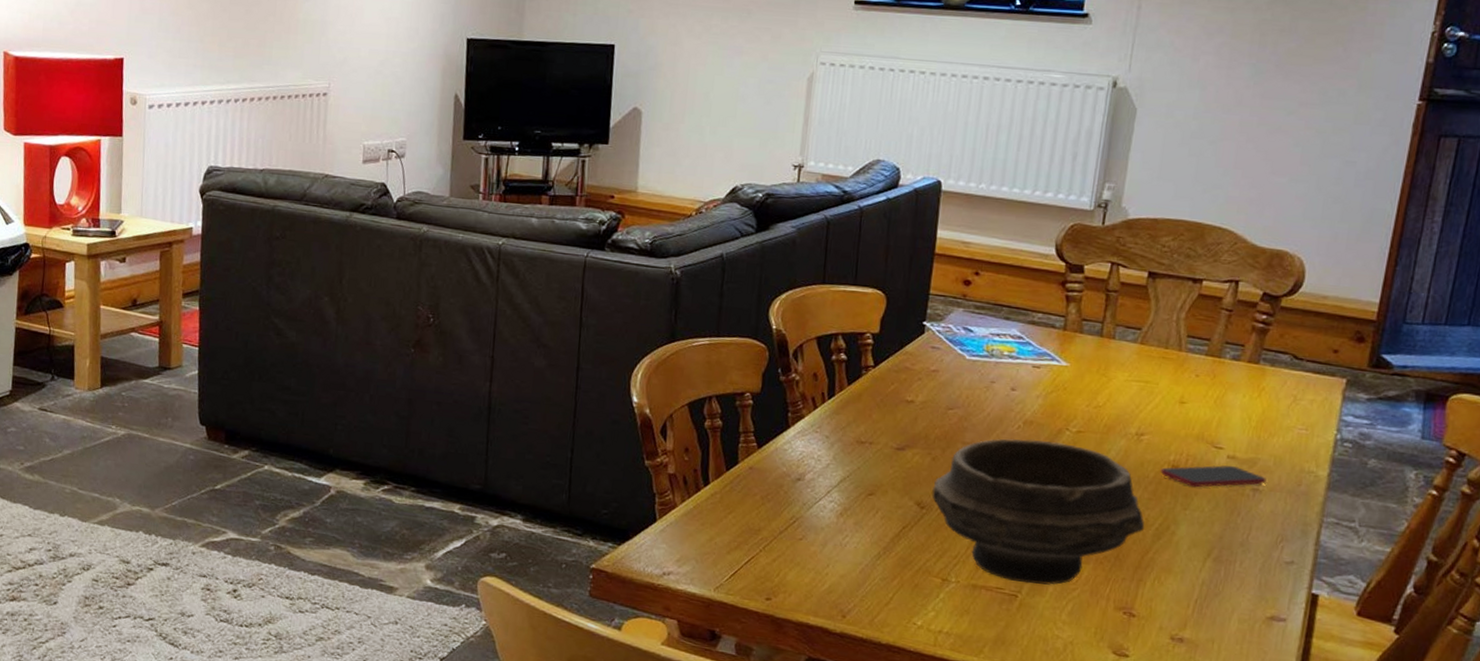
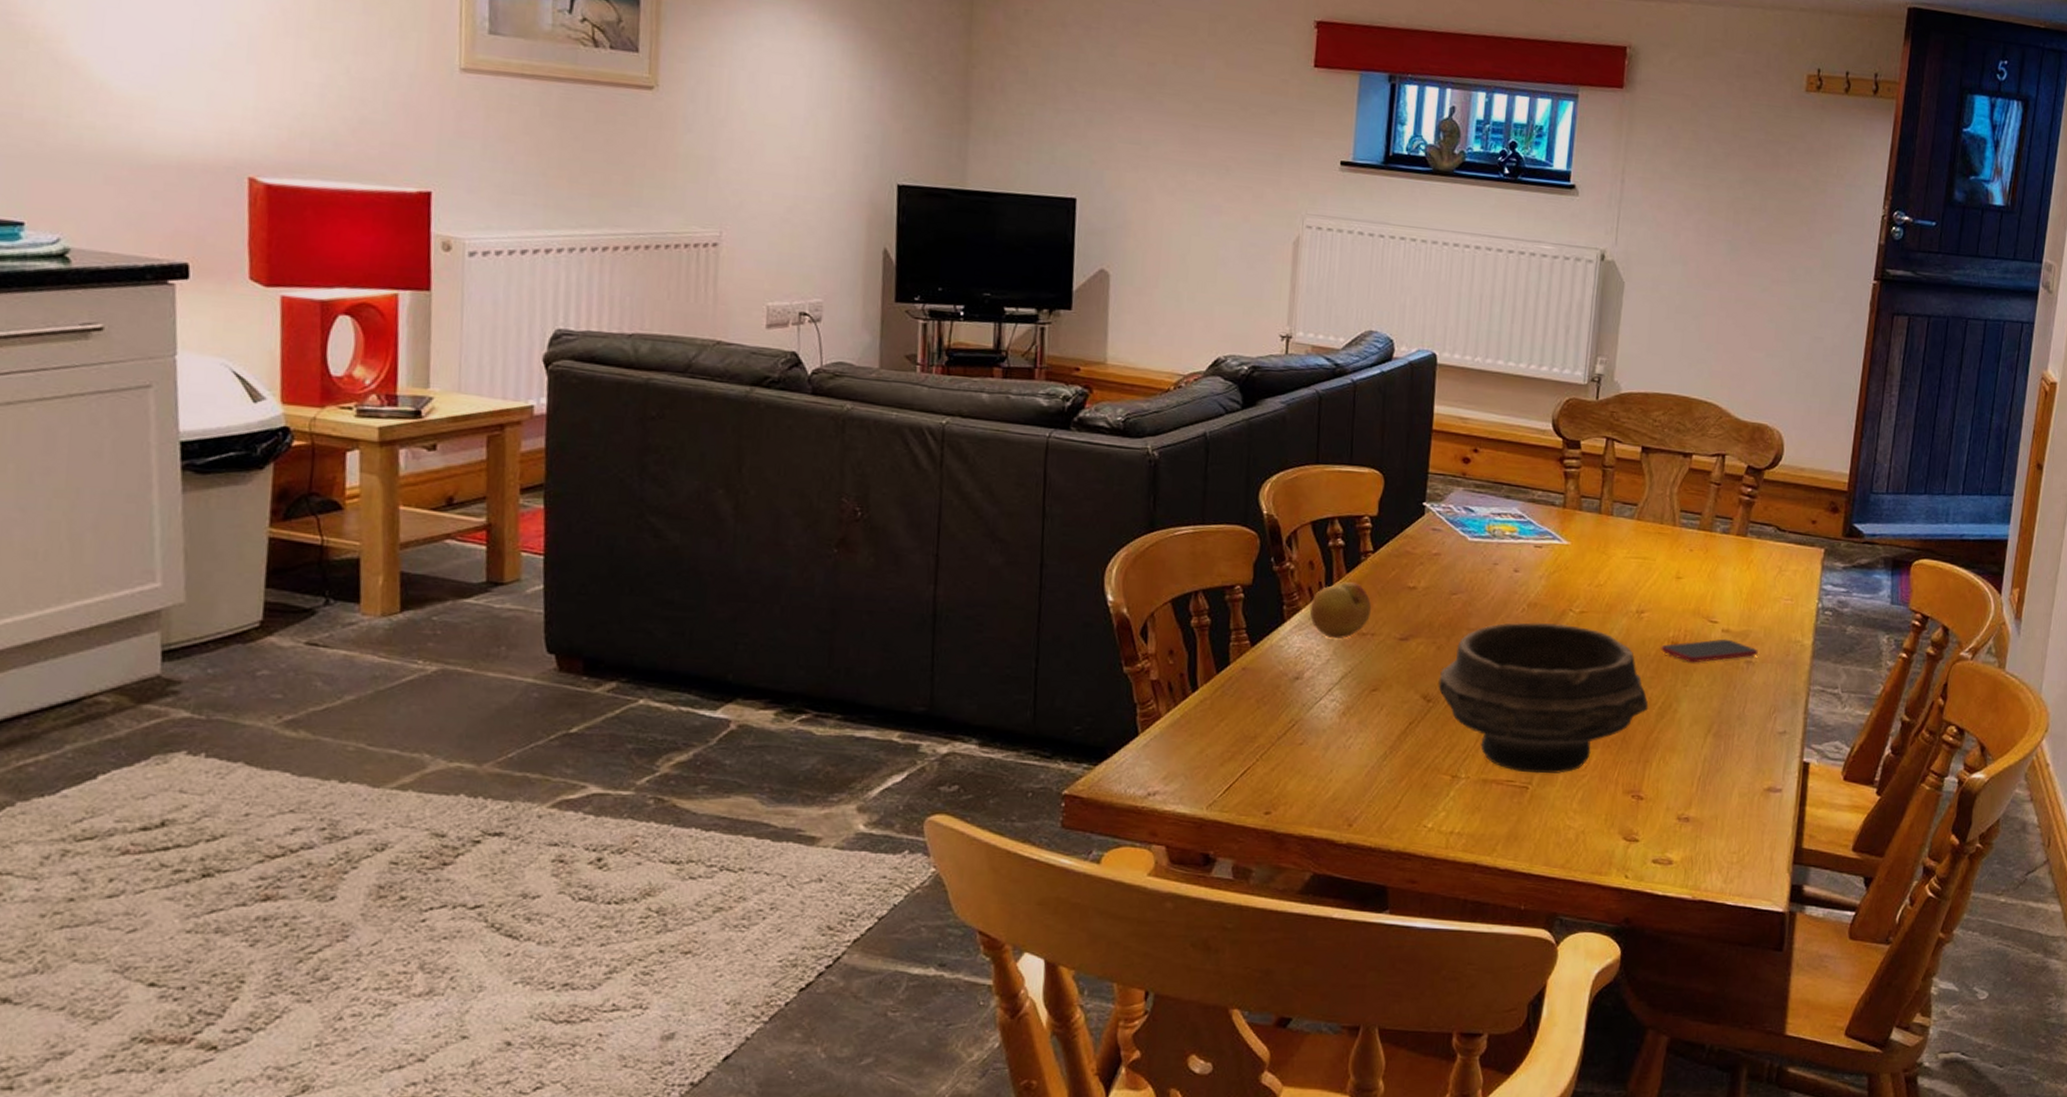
fruit: none [812,393,871,446] -> present [1309,582,1372,639]

